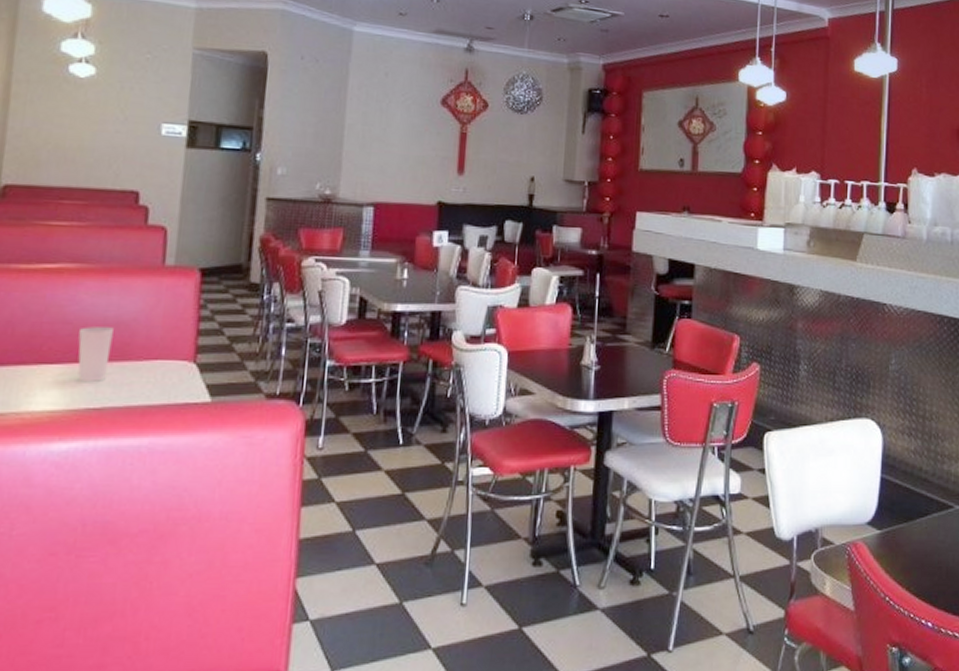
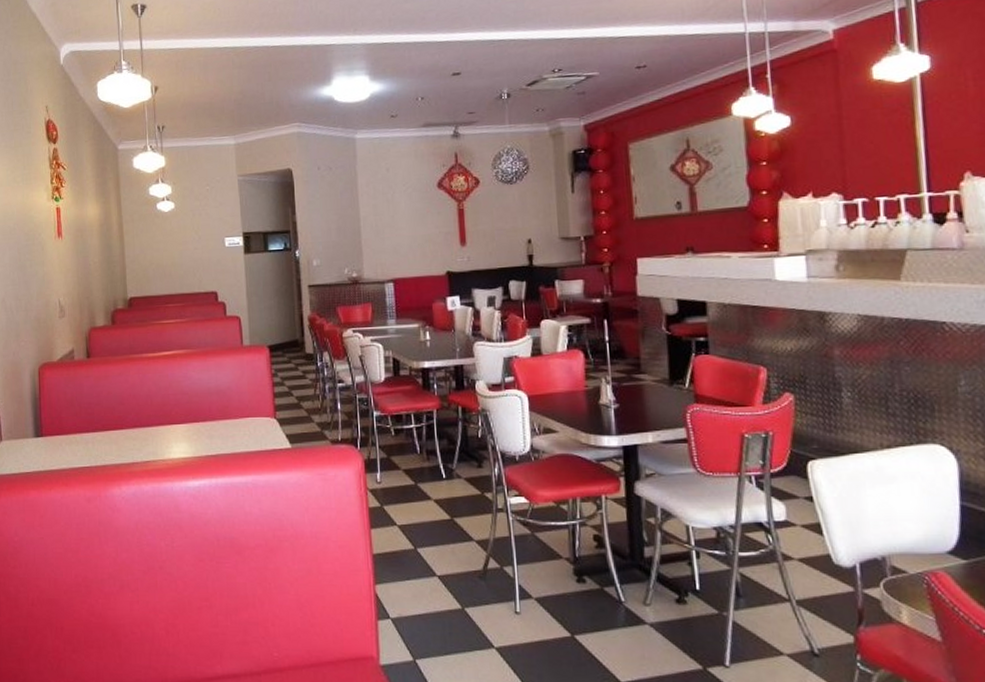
cup: present [77,327,114,383] -> none [193,395,216,437]

